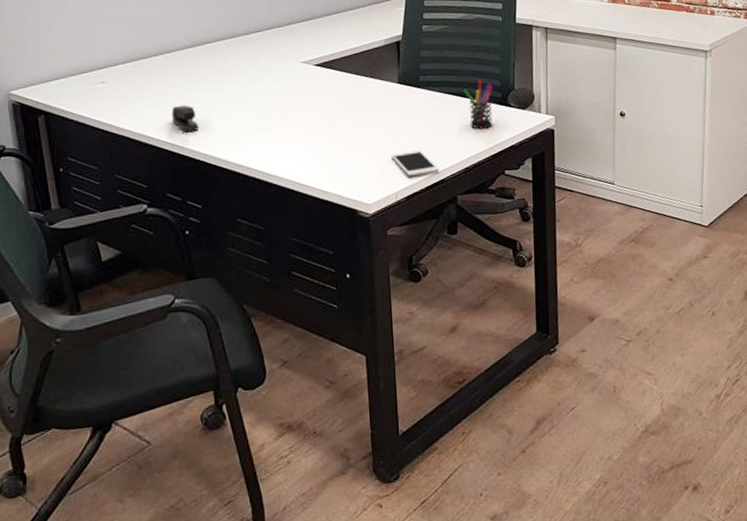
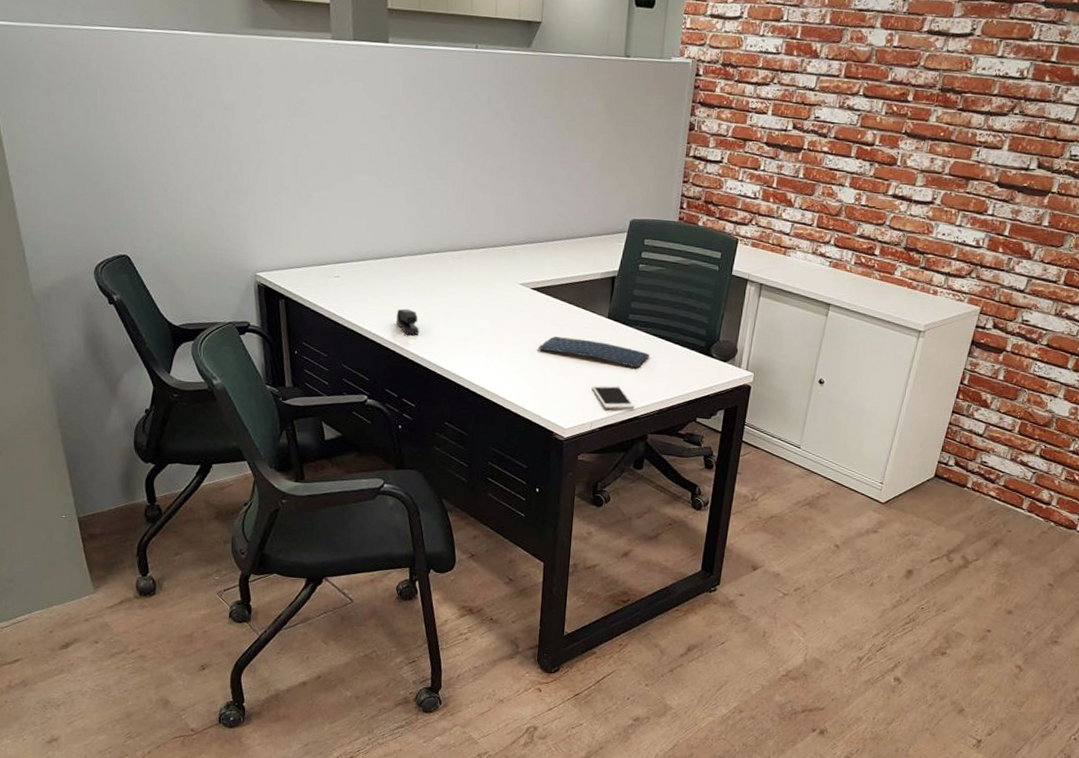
keyboard: none [328,108,446,130] -> present [537,336,649,368]
pen holder: present [463,80,494,129] -> none [669,326,699,375]

